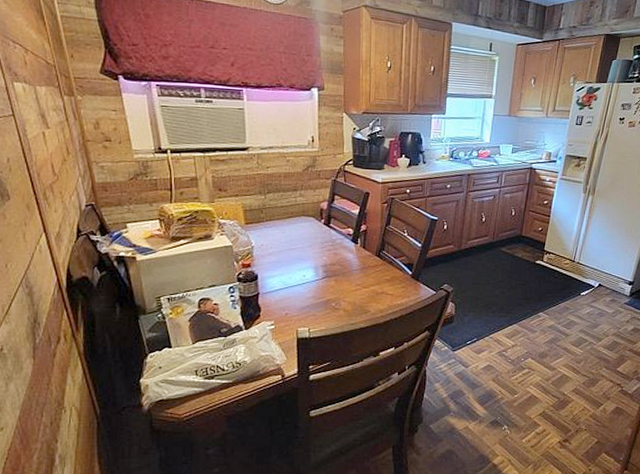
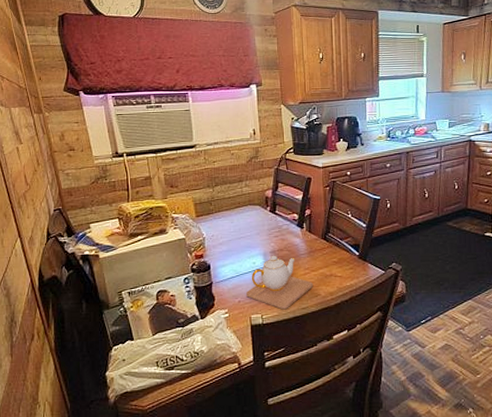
teapot: none [293,269,364,325] -> present [245,255,314,310]

